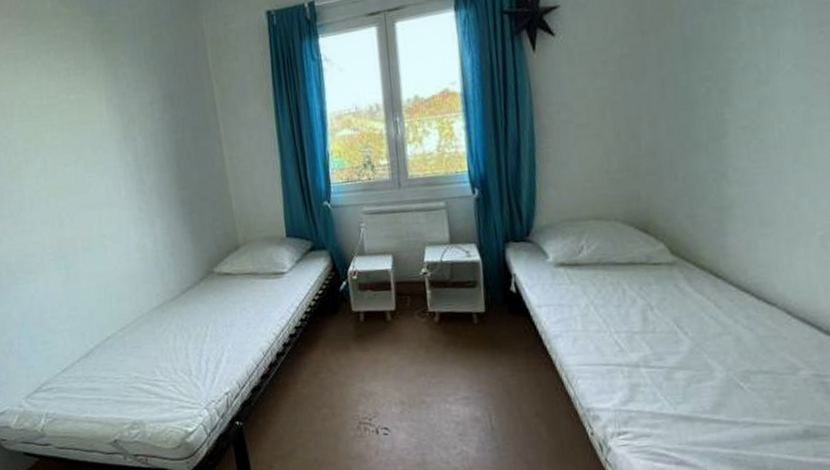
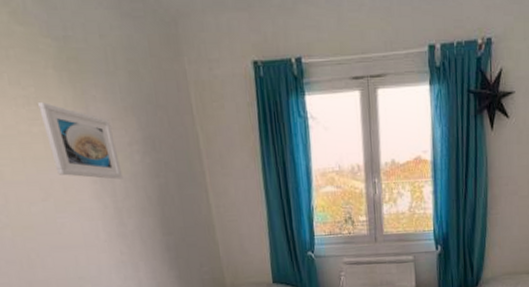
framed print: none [76,72,144,138] -> present [38,102,123,180]

